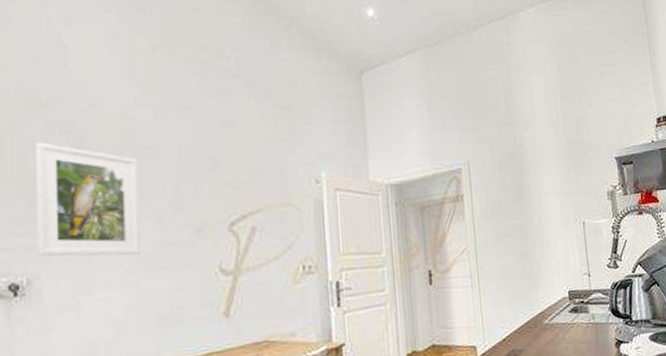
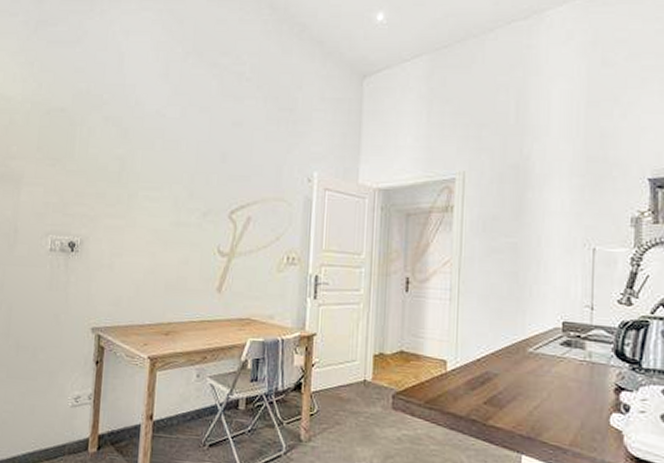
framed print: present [35,142,140,257] -> none [89,132,165,231]

